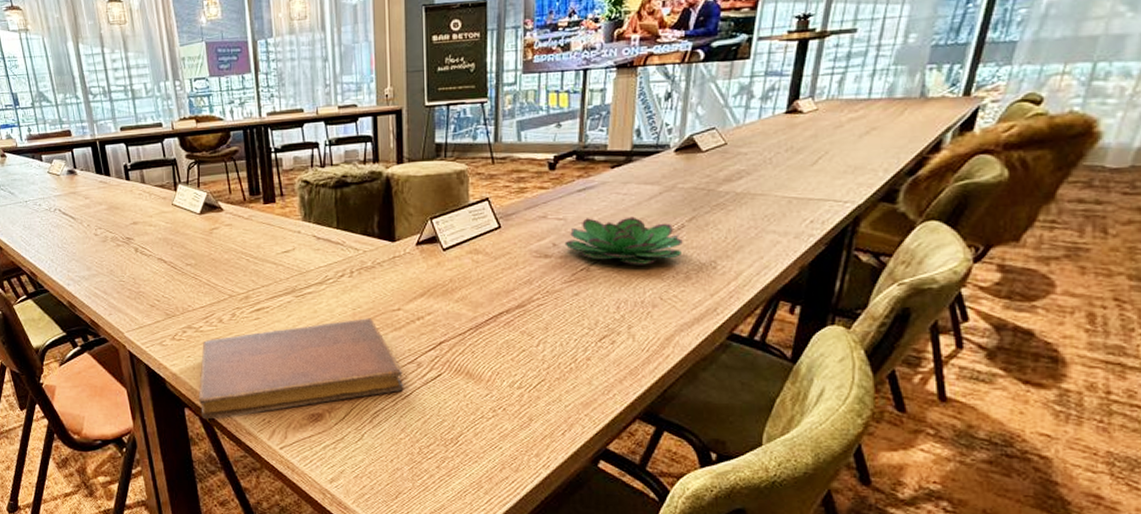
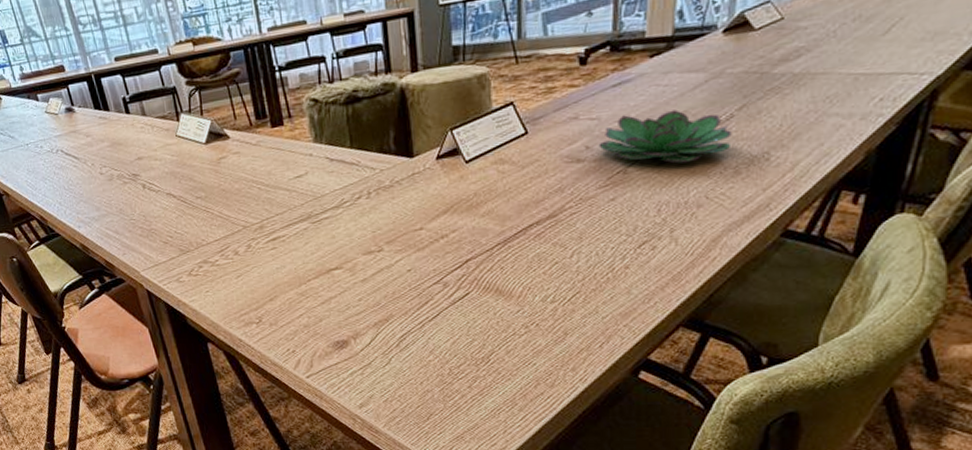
notebook: present [198,318,404,420] -> none [220,240,431,353]

